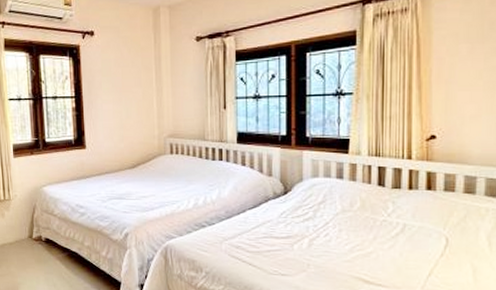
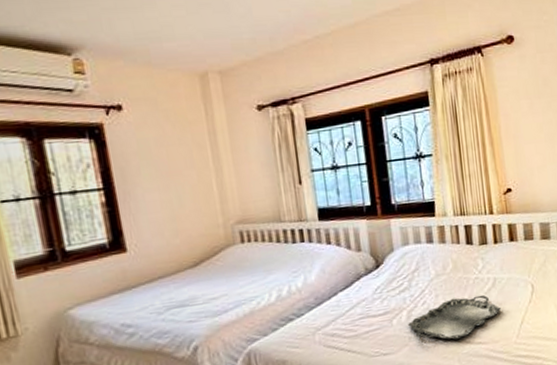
serving tray: none [308,236,408,276] -> present [408,295,502,340]

